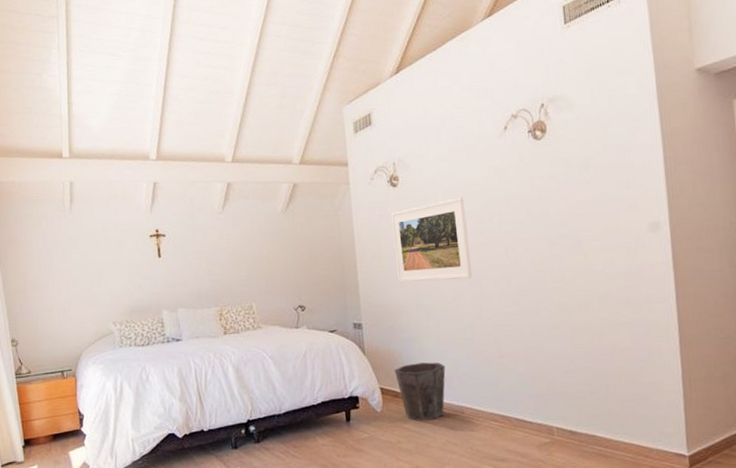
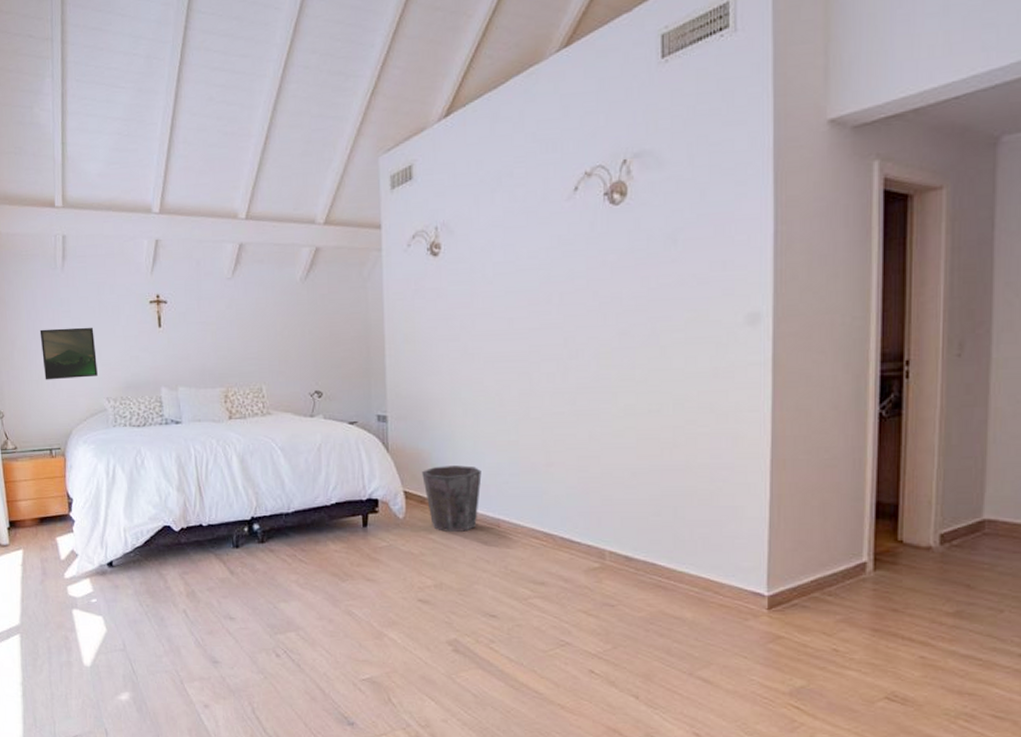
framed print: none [50,260,104,310] -> present [39,327,98,380]
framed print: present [390,197,473,283] -> none [428,272,522,371]

